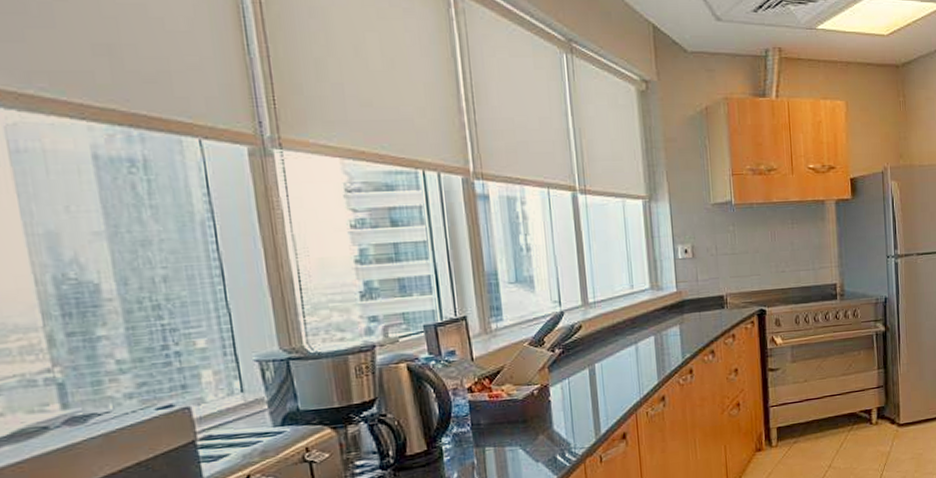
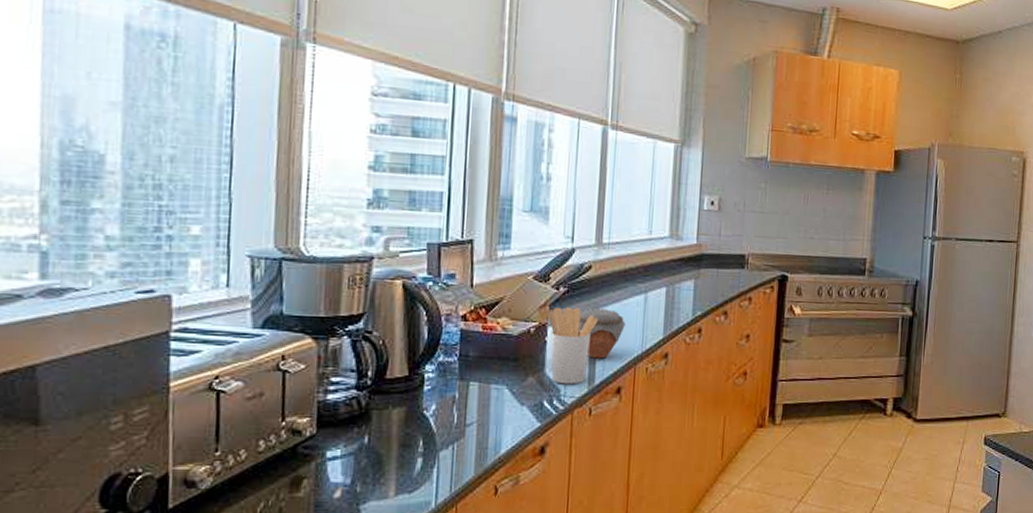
utensil holder: none [548,366,596,438] -> present [549,307,599,385]
jar: none [577,363,621,411] -> present [578,308,626,359]

